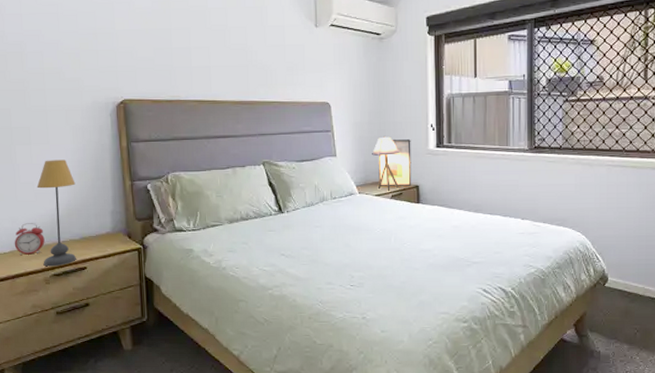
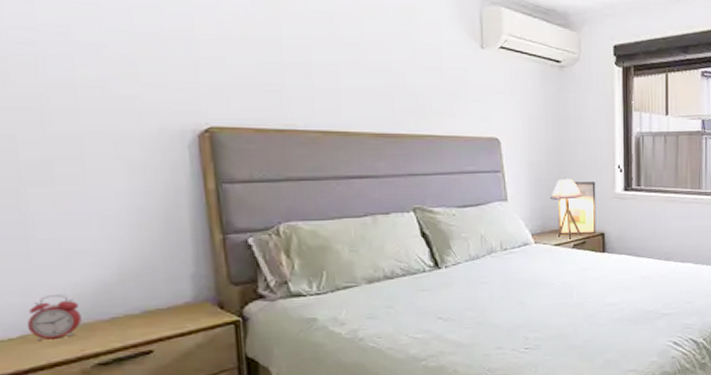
table lamp: present [36,160,76,267] -> none [65,207,135,354]

